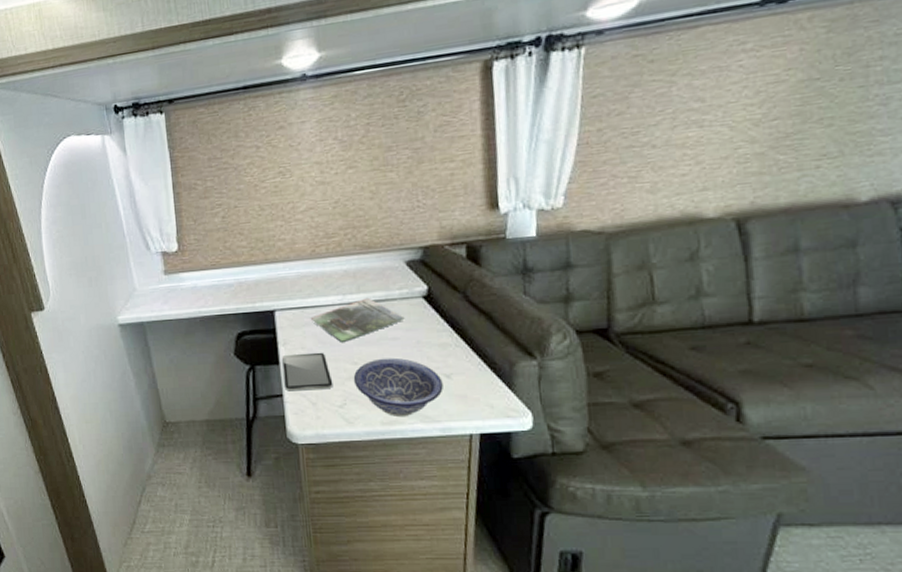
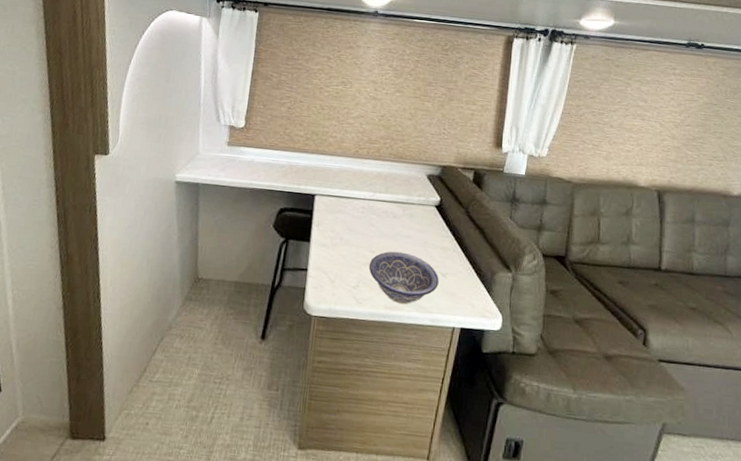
tablet: present [282,352,333,391] -> none [310,235,352,270]
magazine: present [310,297,405,342] -> none [343,198,419,232]

